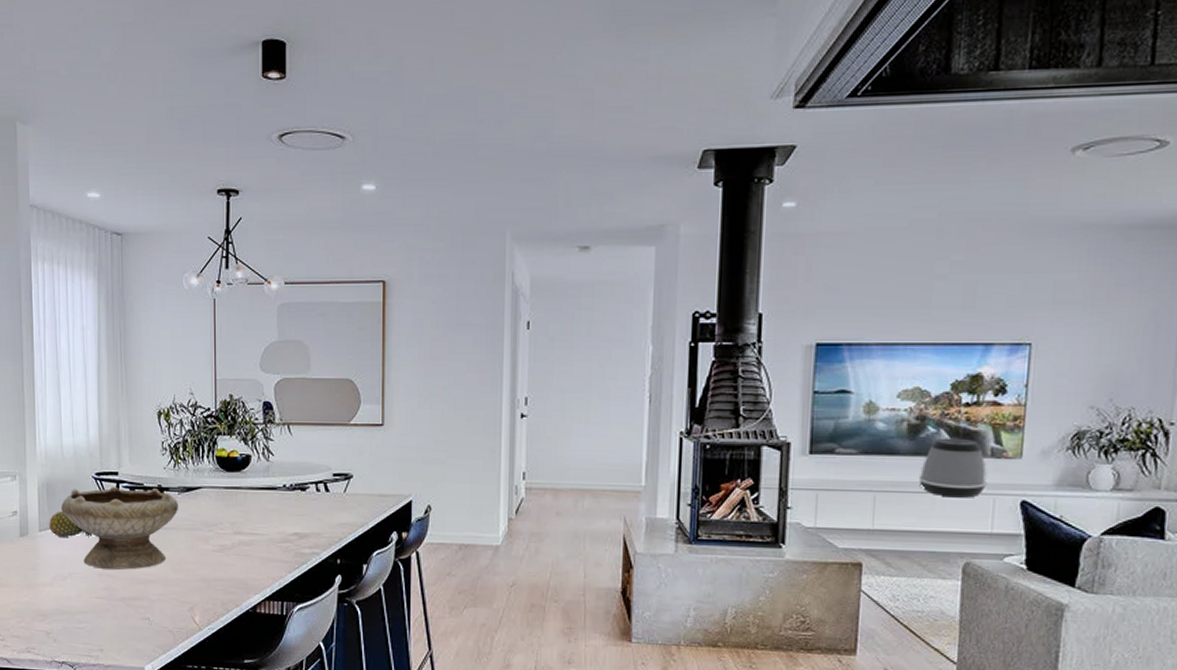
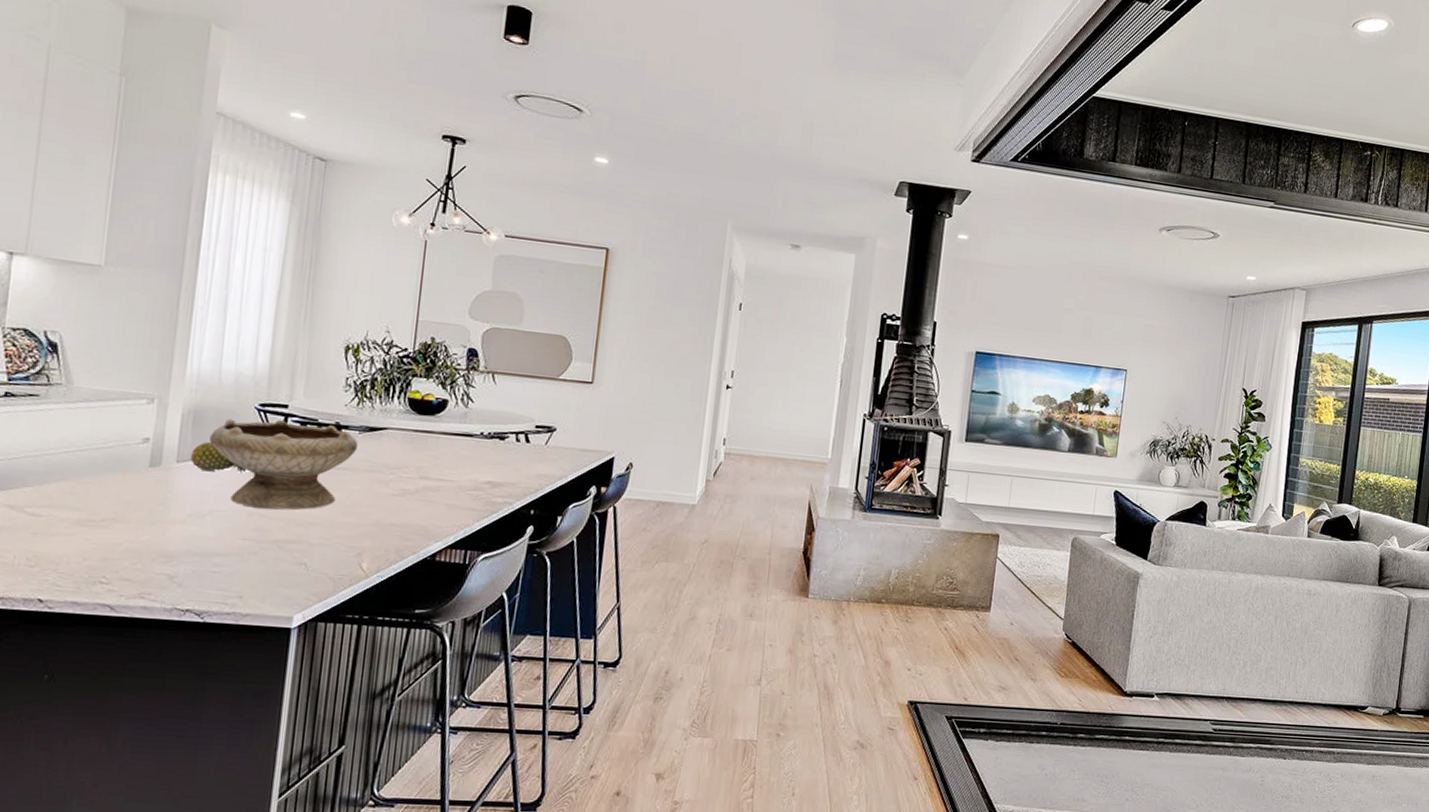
speaker: present [919,437,987,498] -> none [1045,436,1093,486]

